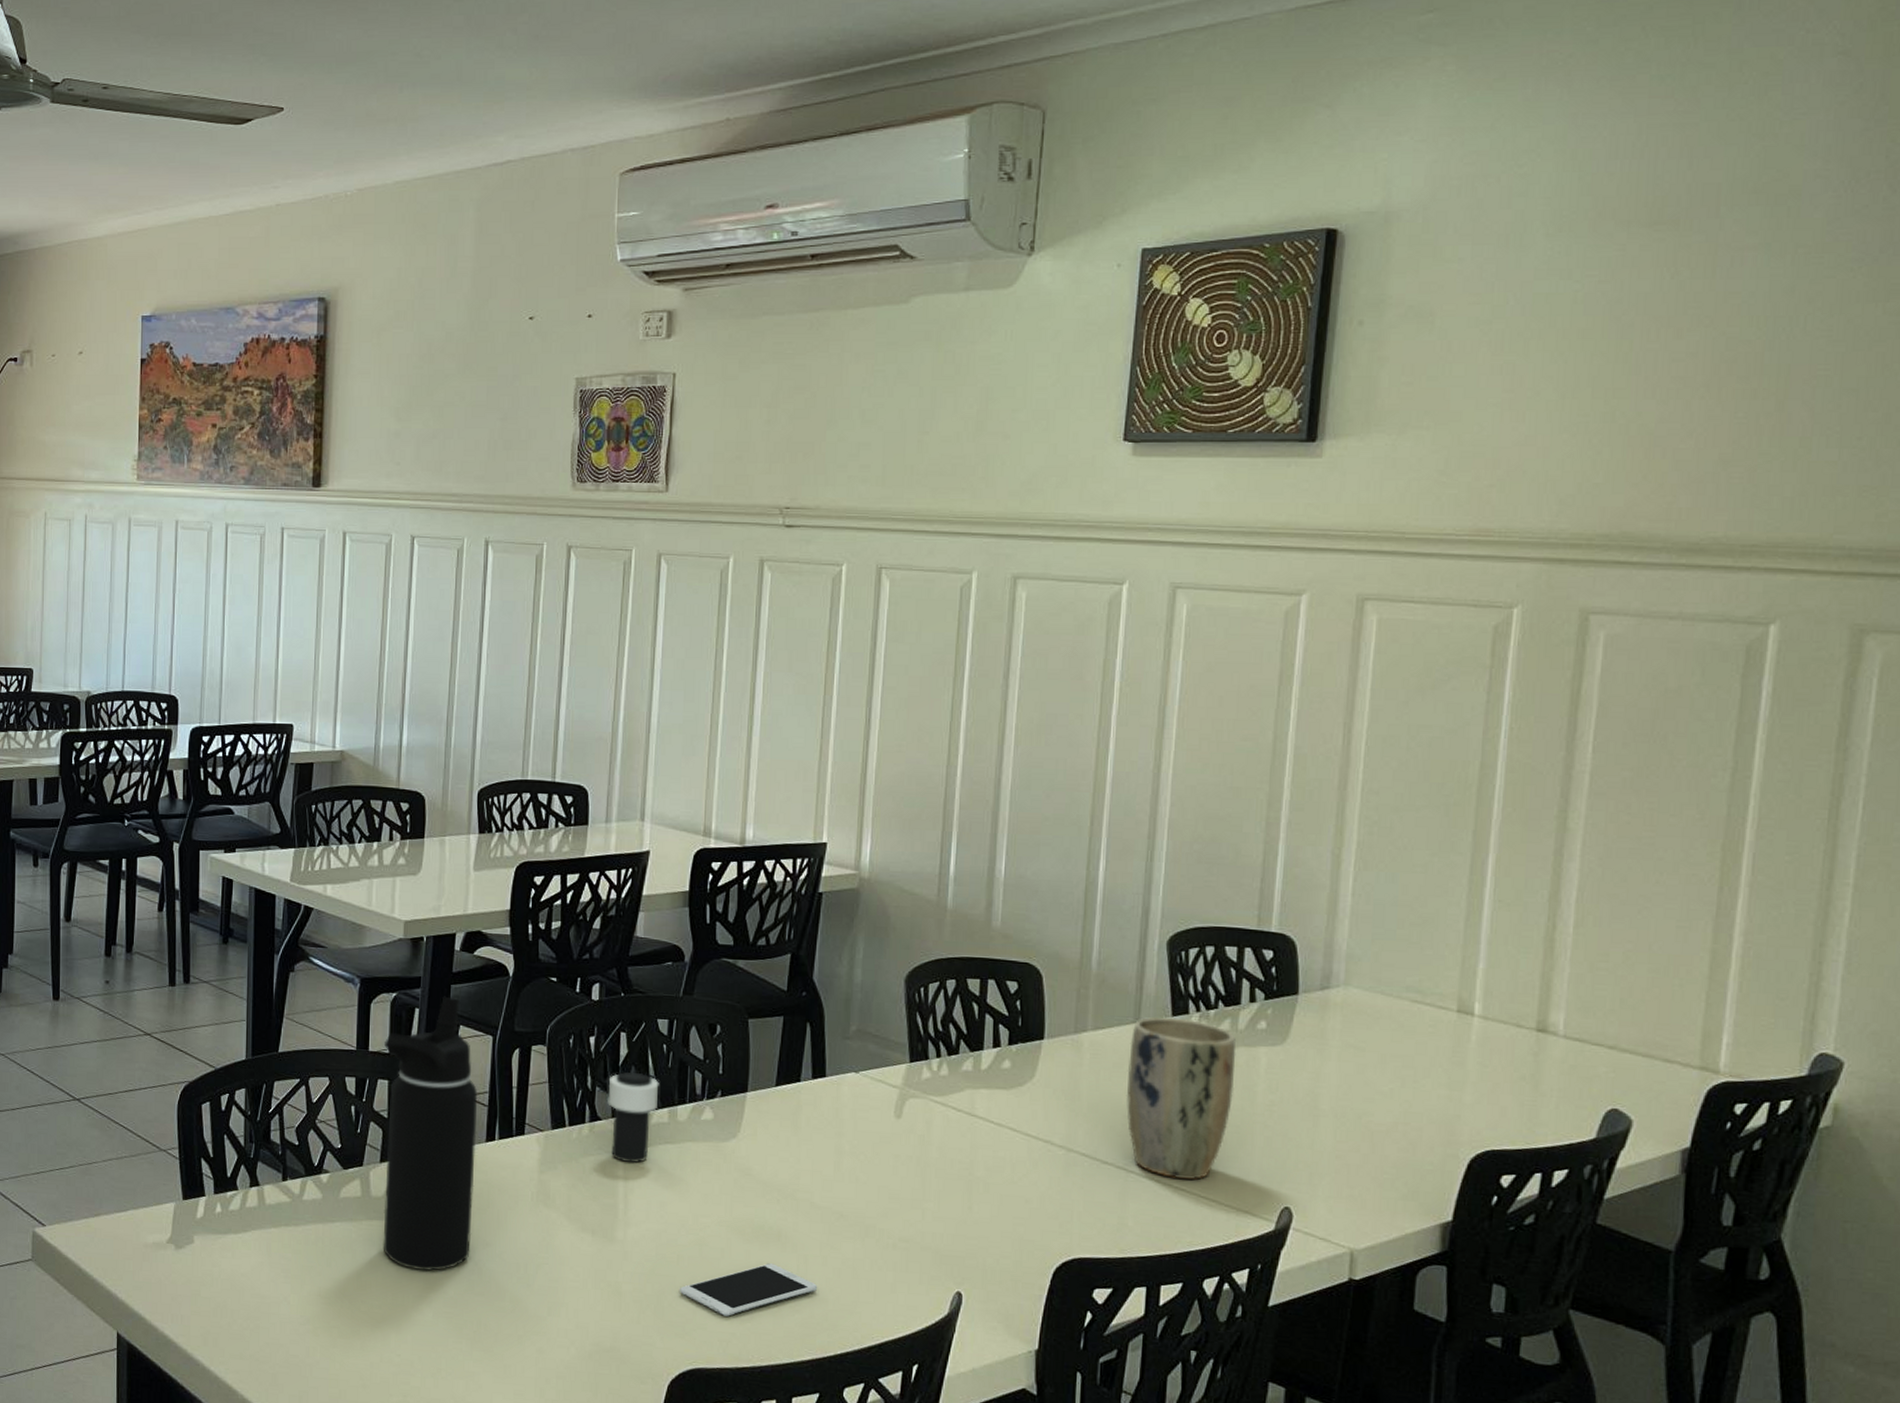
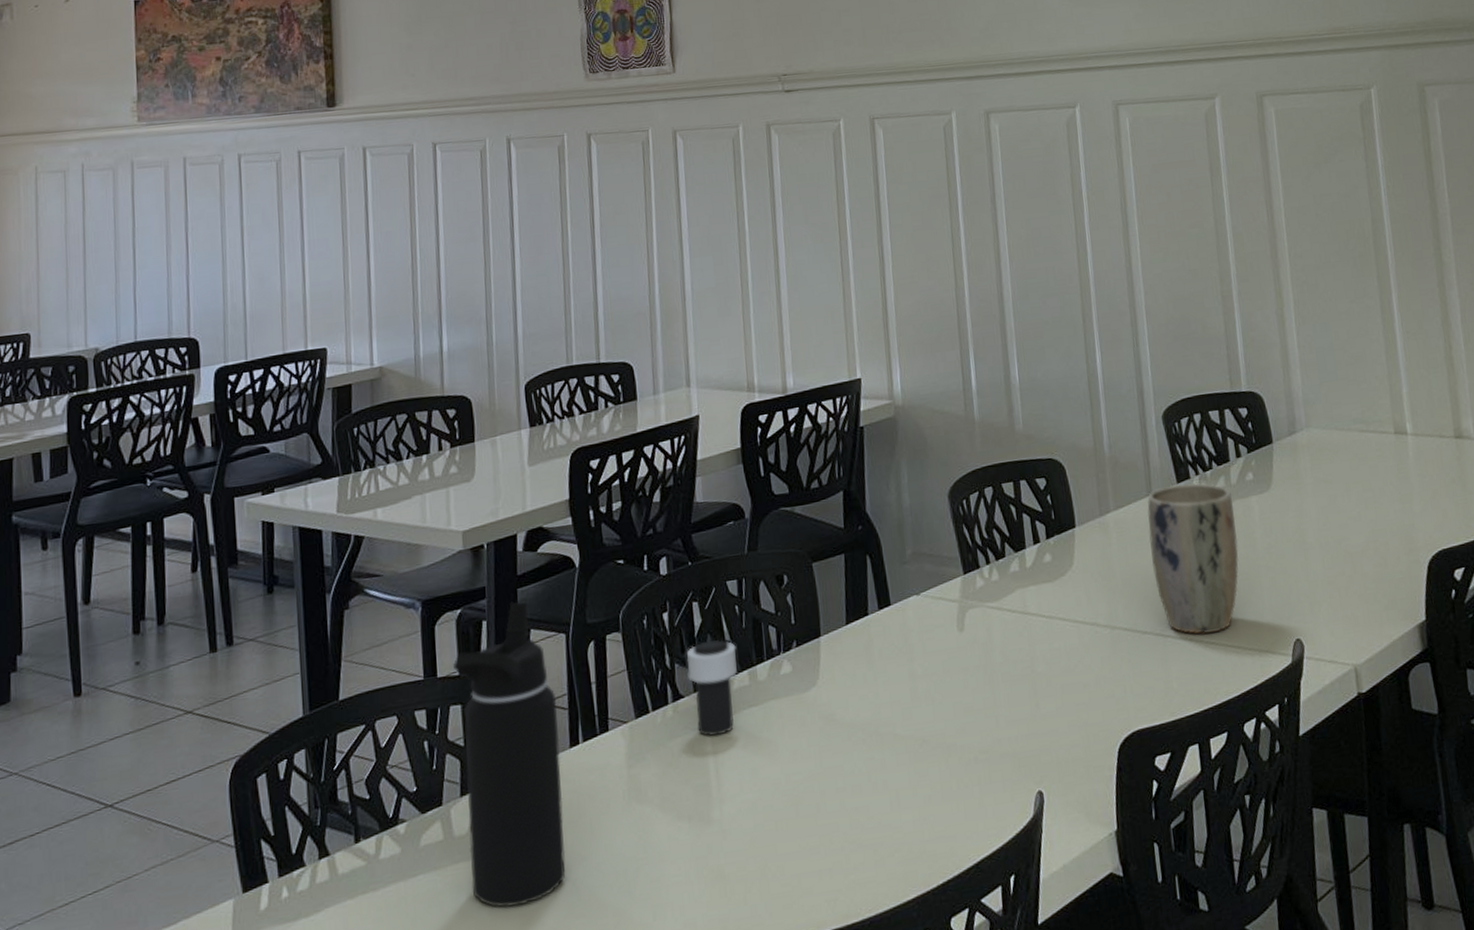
smartphone: present [680,1263,818,1317] -> none [782,806,913,874]

